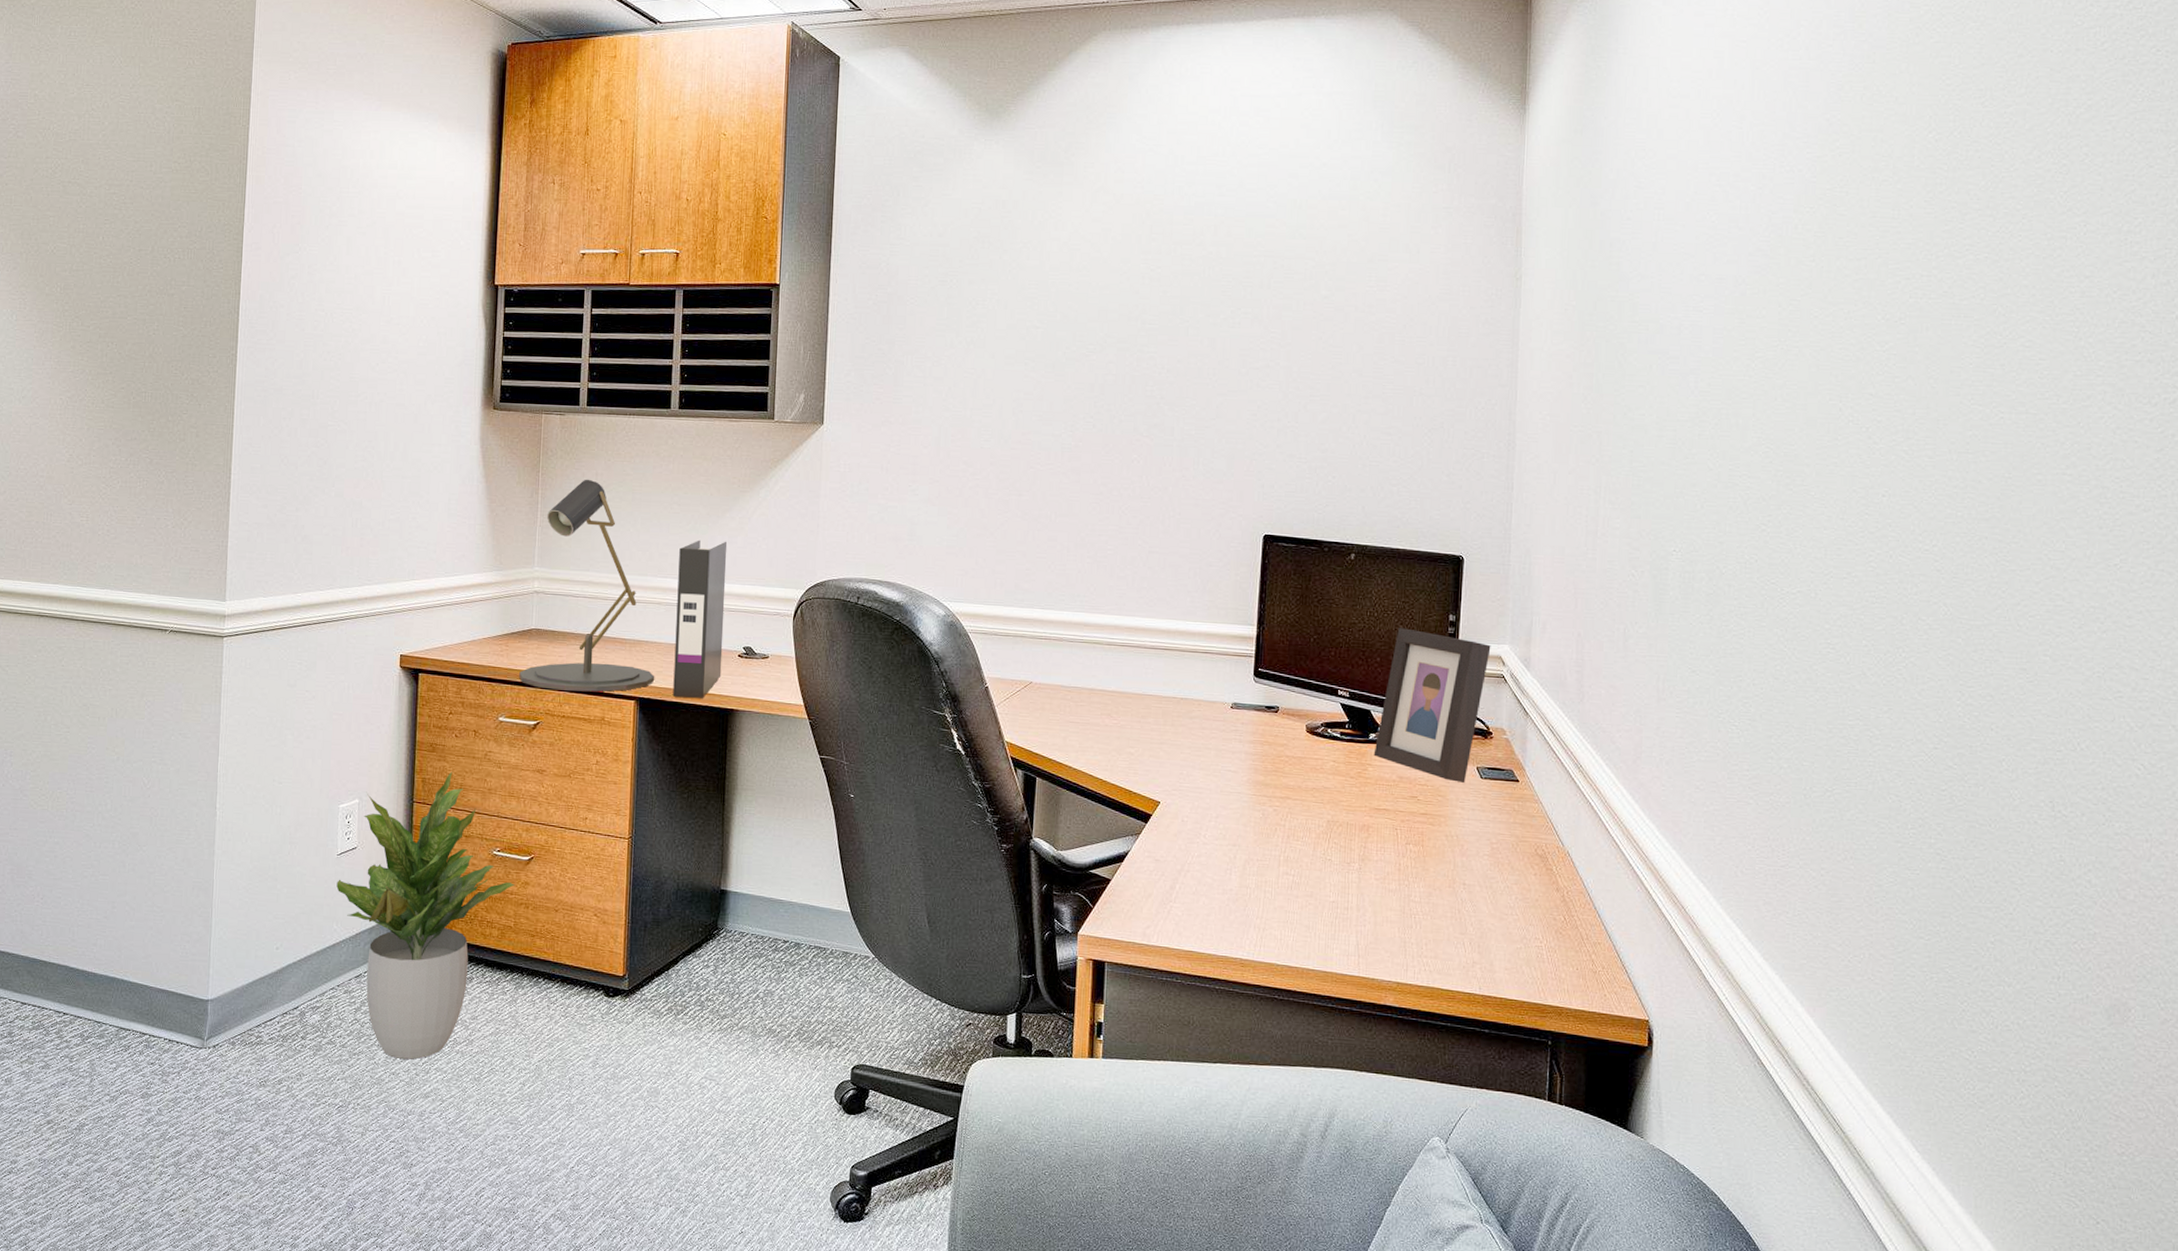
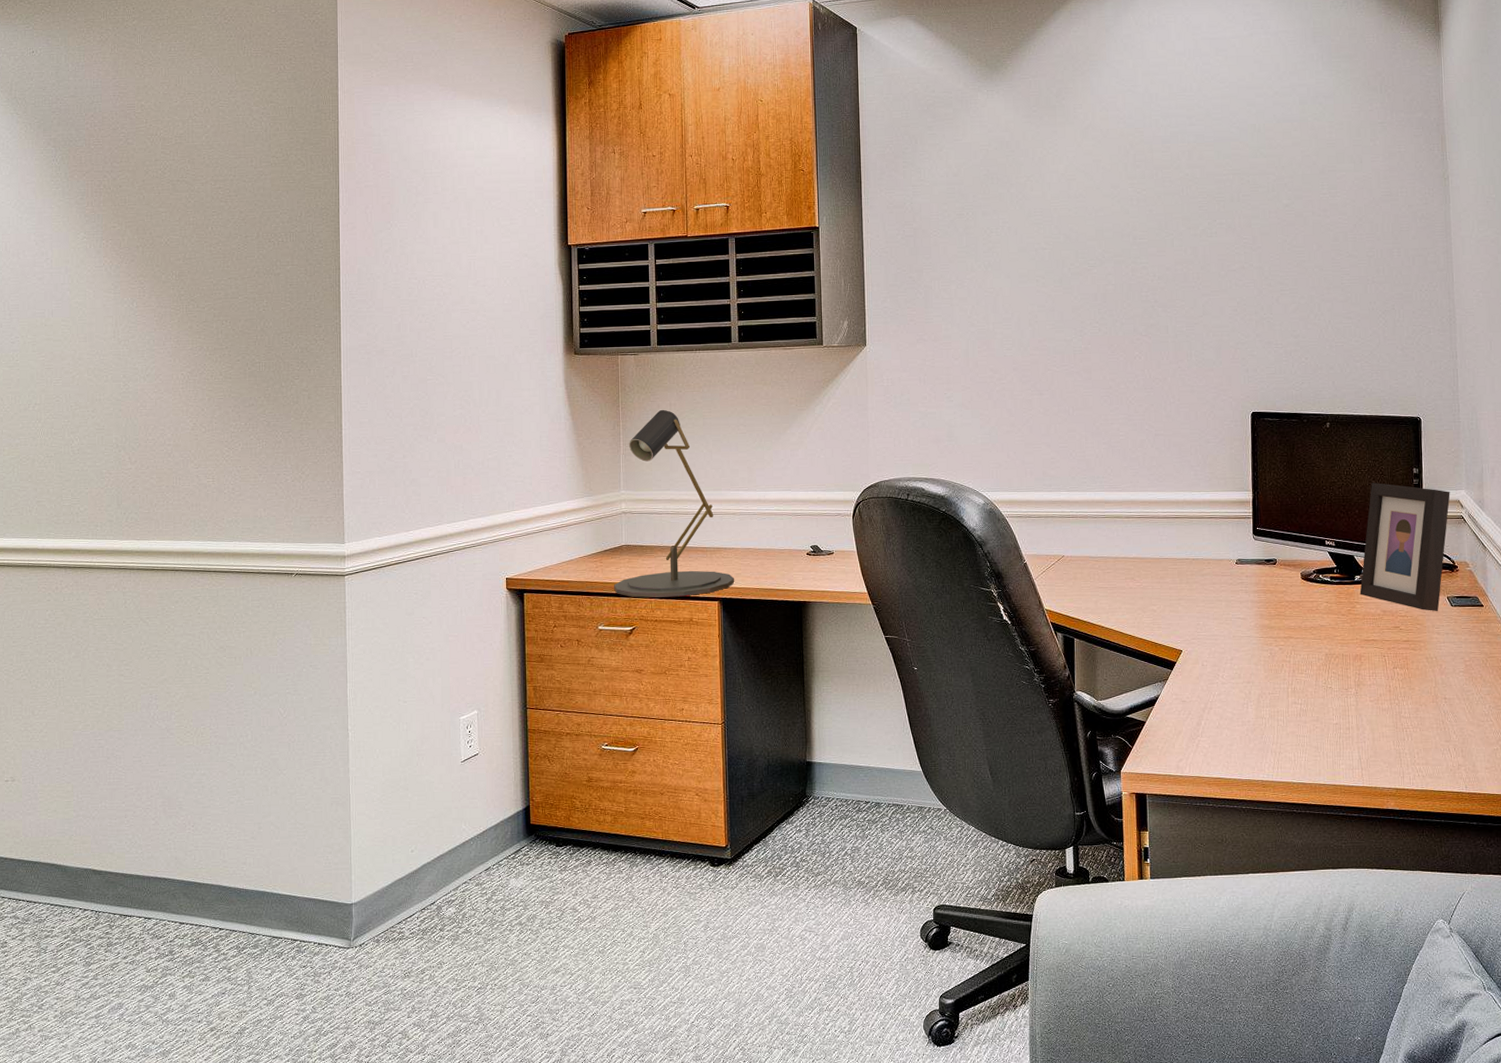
potted plant: present [336,772,515,1060] -> none [462,679,624,940]
binder: present [673,540,728,698] -> none [748,454,793,595]

